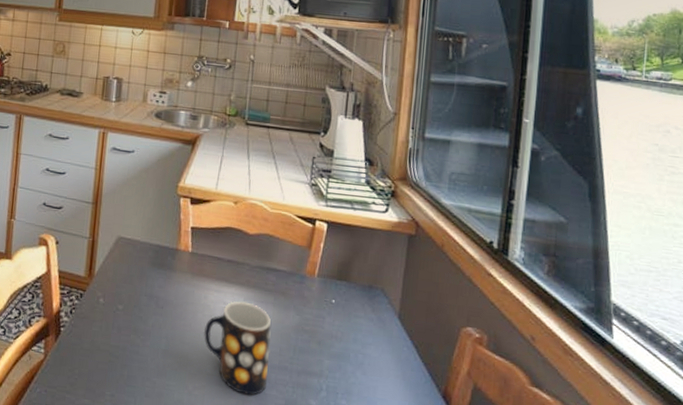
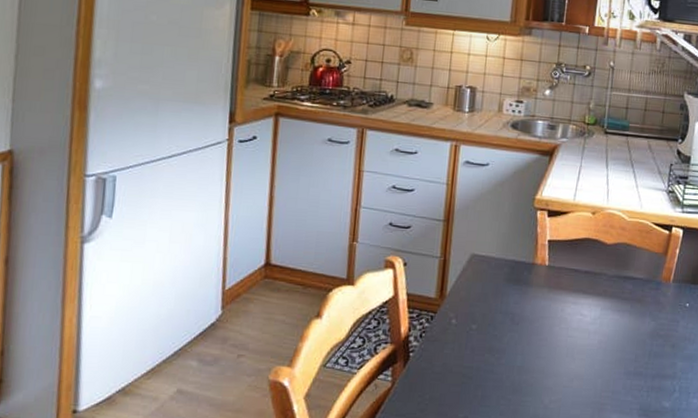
mug: present [203,301,272,395] -> none [560,311,628,403]

